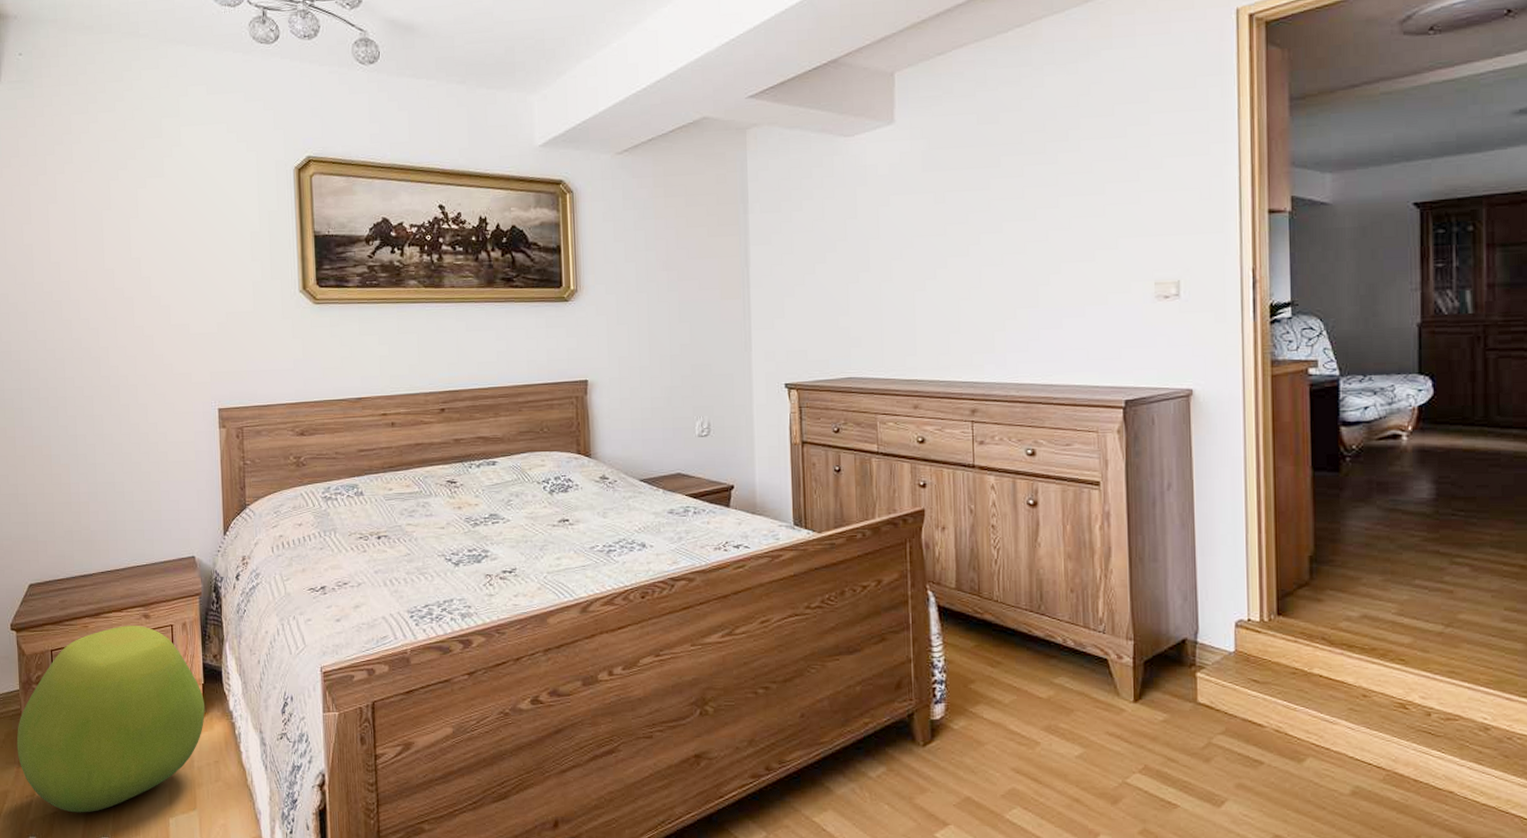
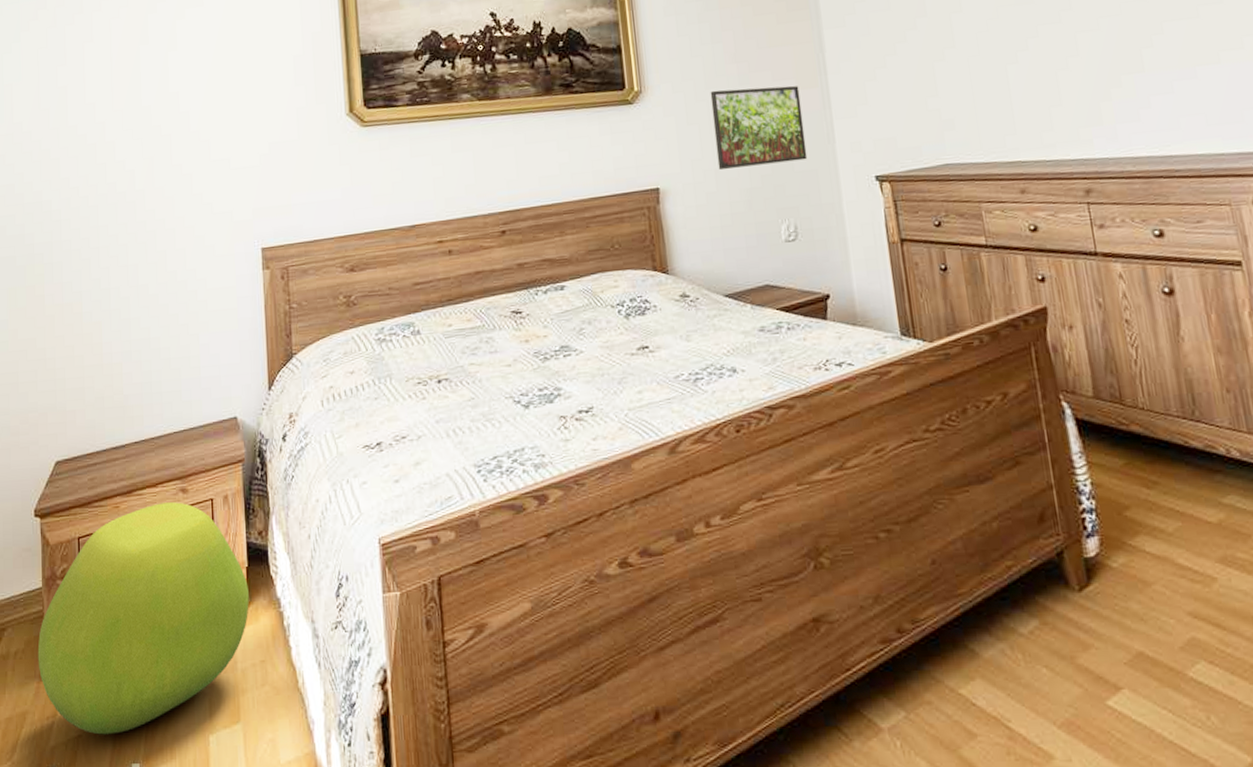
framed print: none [640,294,725,369] -> present [710,85,808,171]

